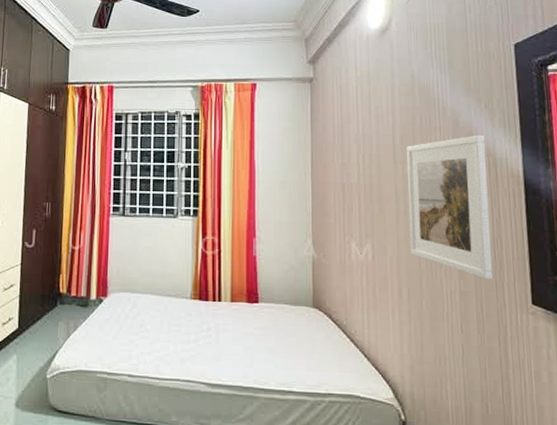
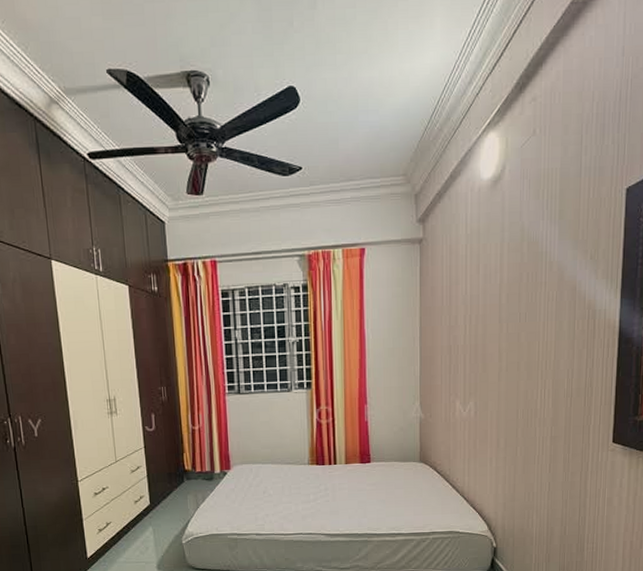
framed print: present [406,134,494,280] -> none [509,287,587,425]

